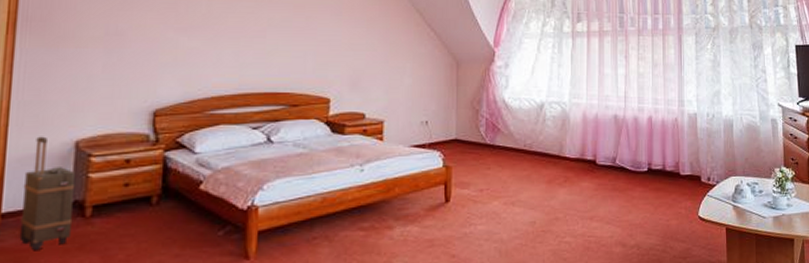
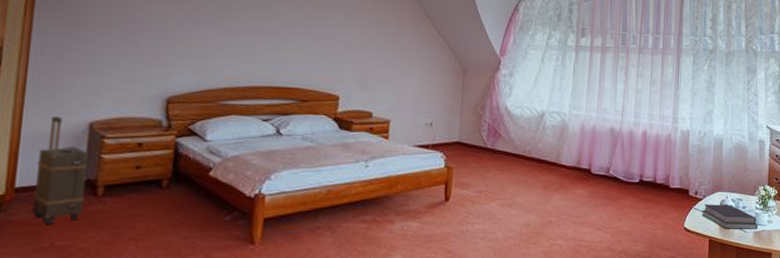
book: none [716,189,777,216] -> present [701,204,758,230]

